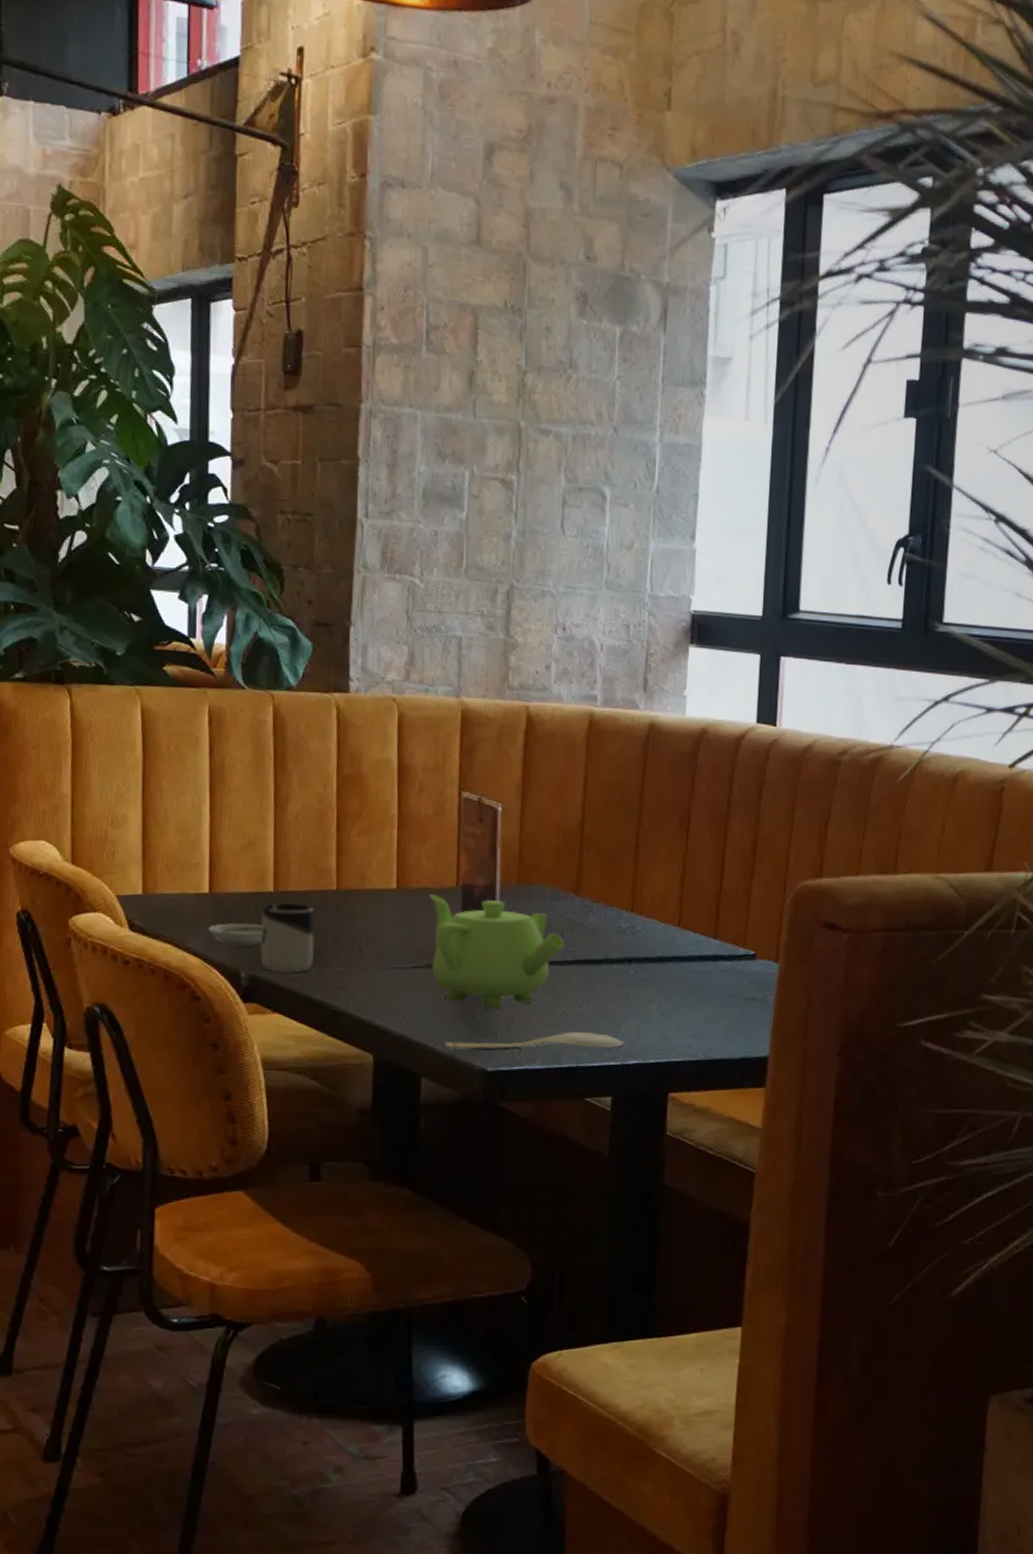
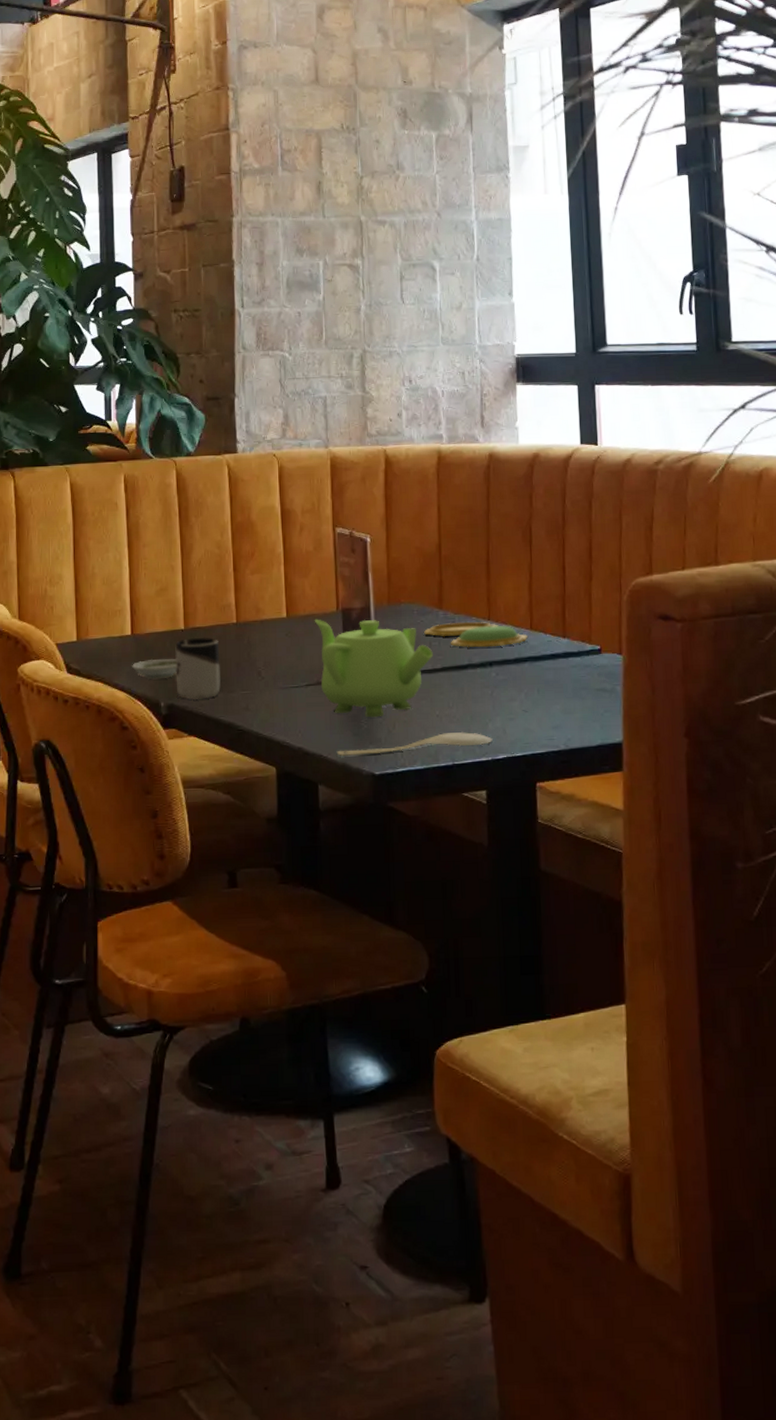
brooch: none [556,911,675,942] -> present [424,622,529,648]

